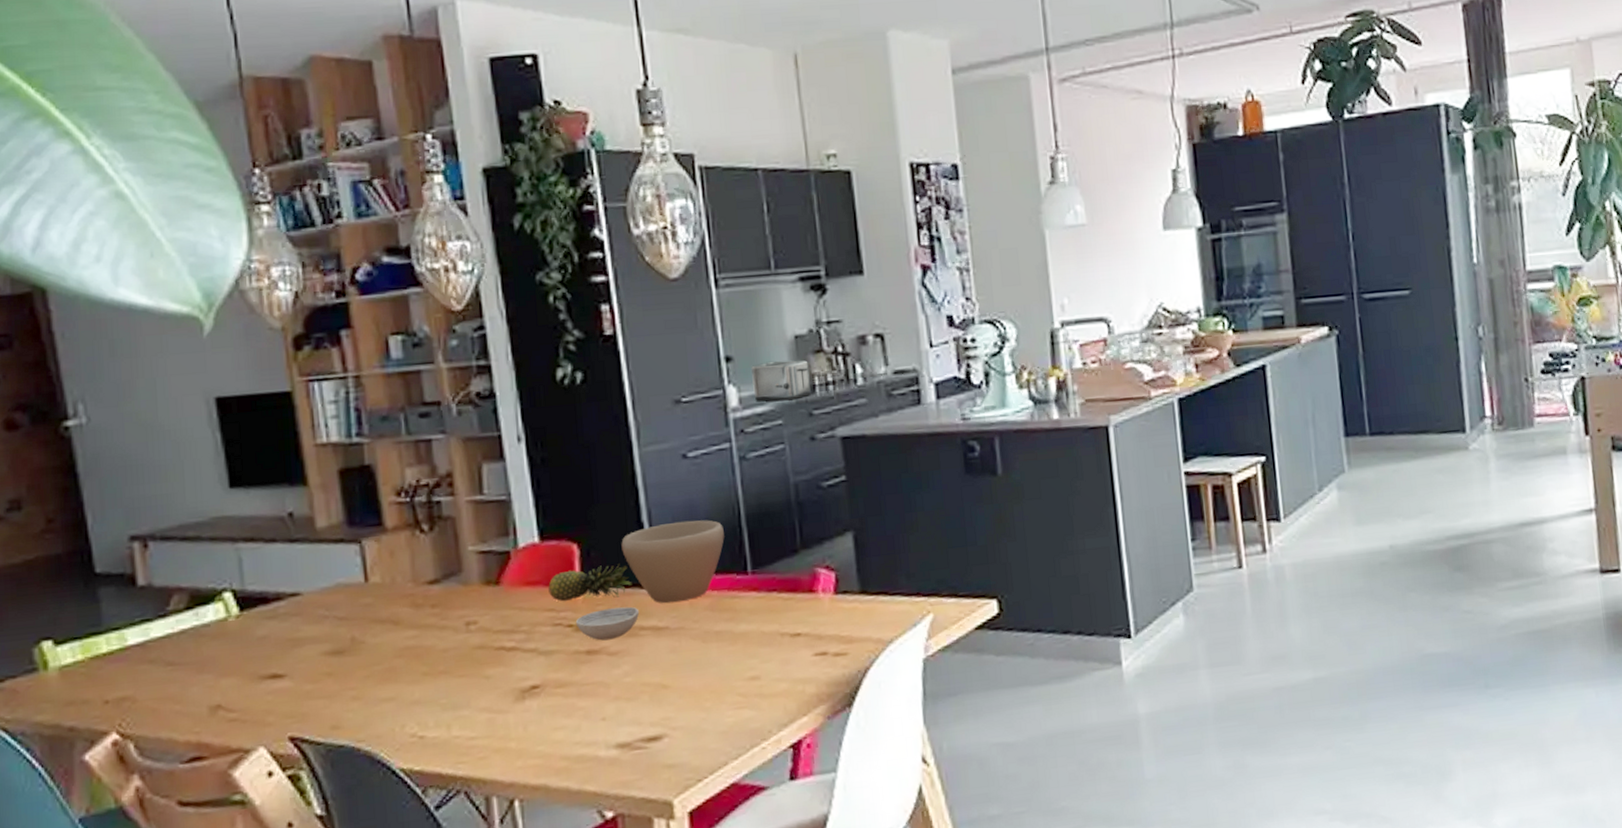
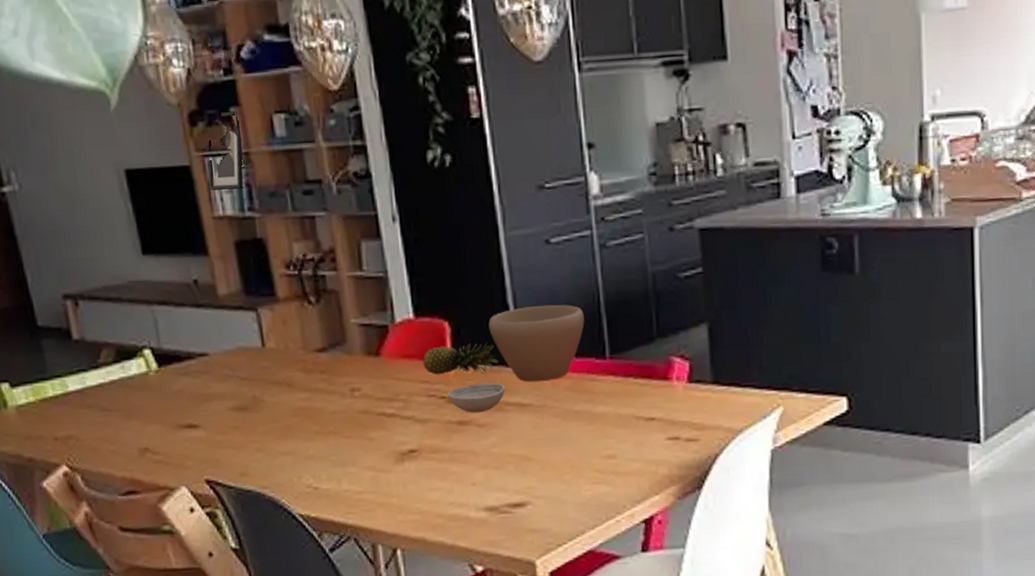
picture frame: none [312,333,355,416] -> present [207,110,245,190]
toaster: present [751,360,811,402] -> none [613,148,671,191]

